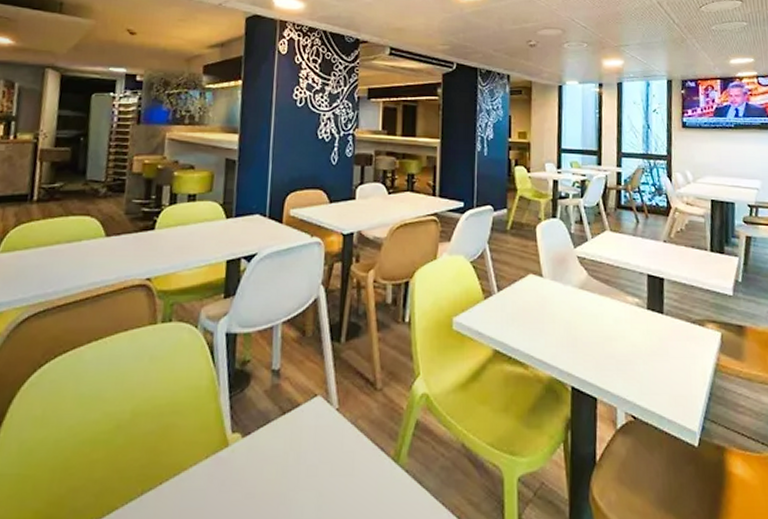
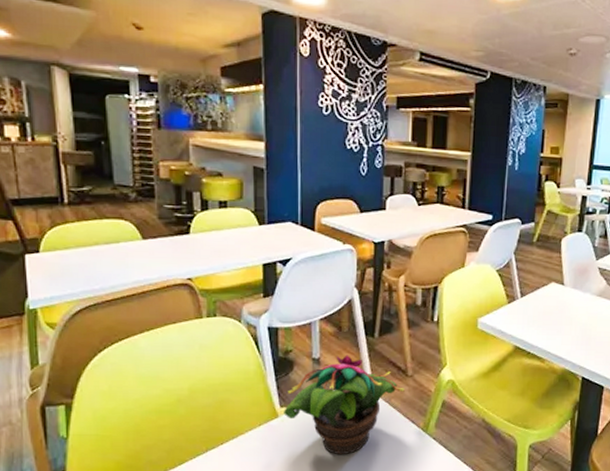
potted flower: none [235,364,373,497] -> present [284,355,405,455]

